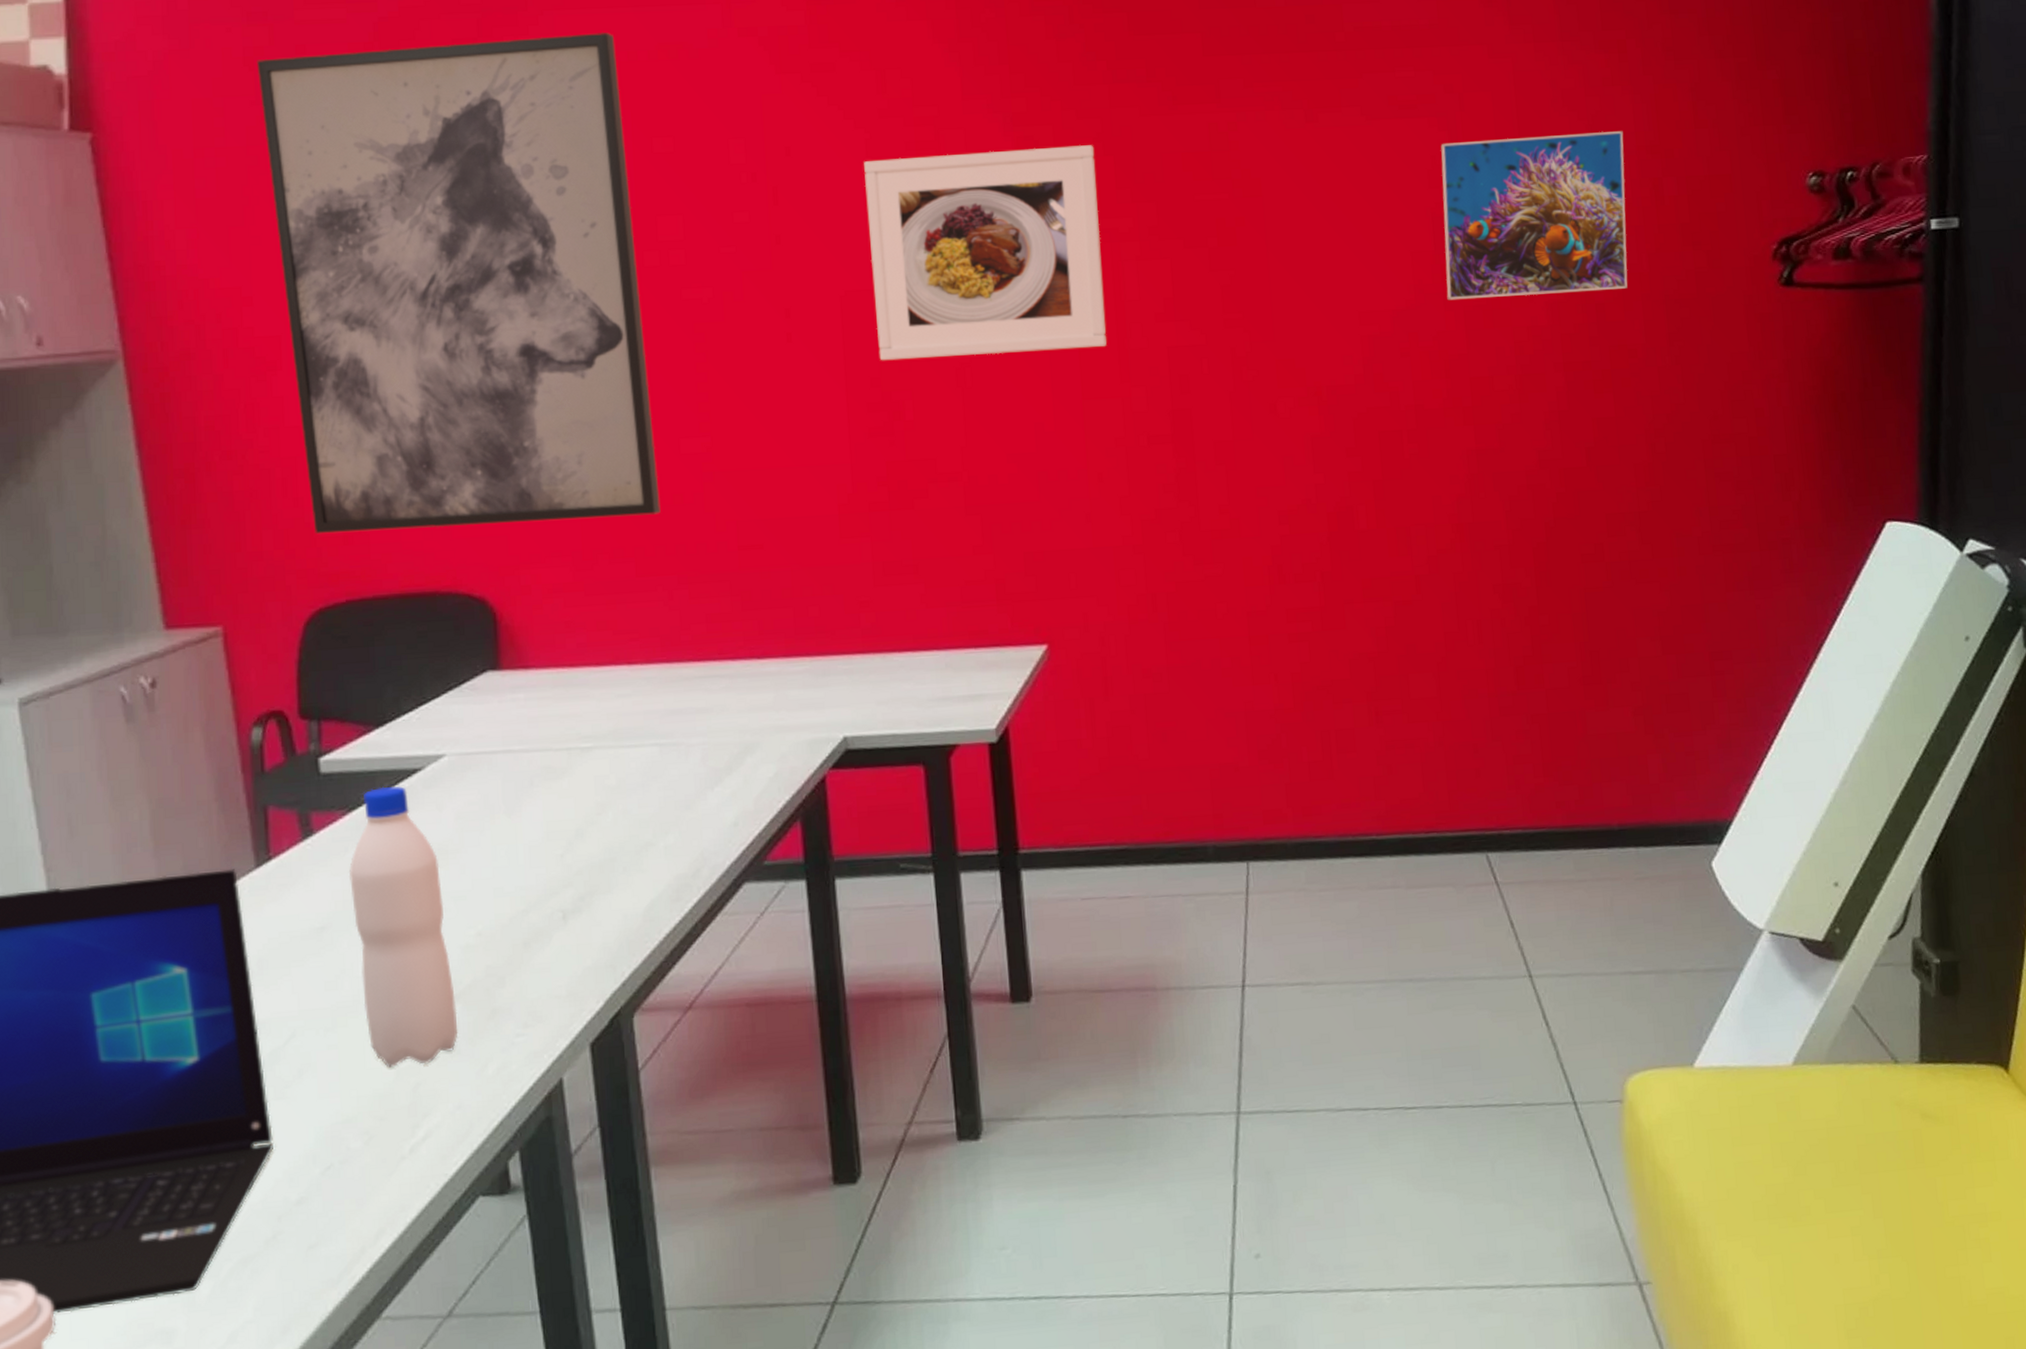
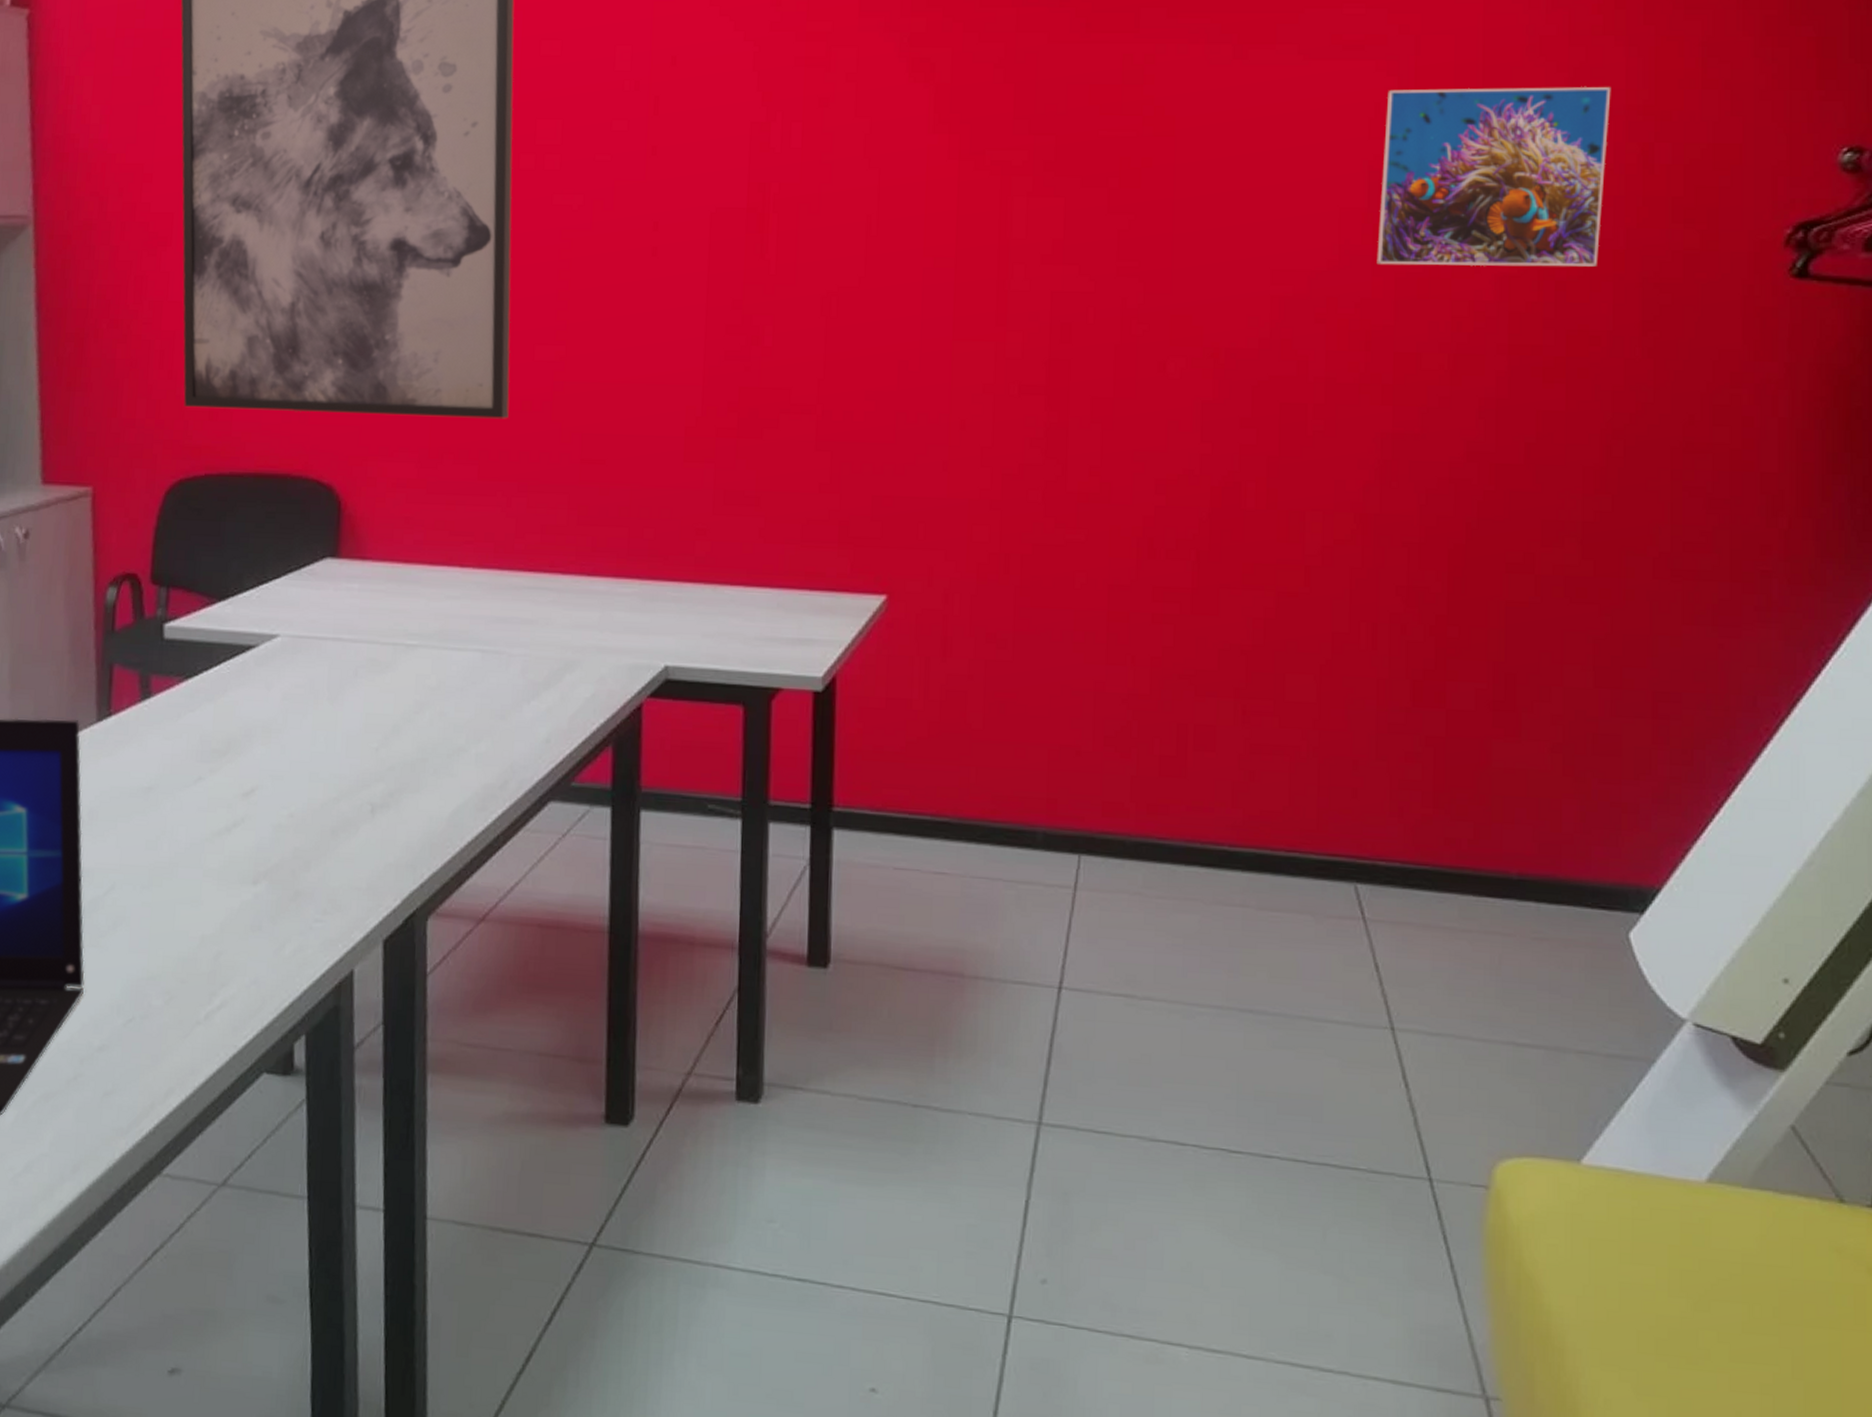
water bottle: present [348,785,458,1068] -> none [178,659,263,935]
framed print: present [864,145,1107,361] -> none [743,70,995,286]

